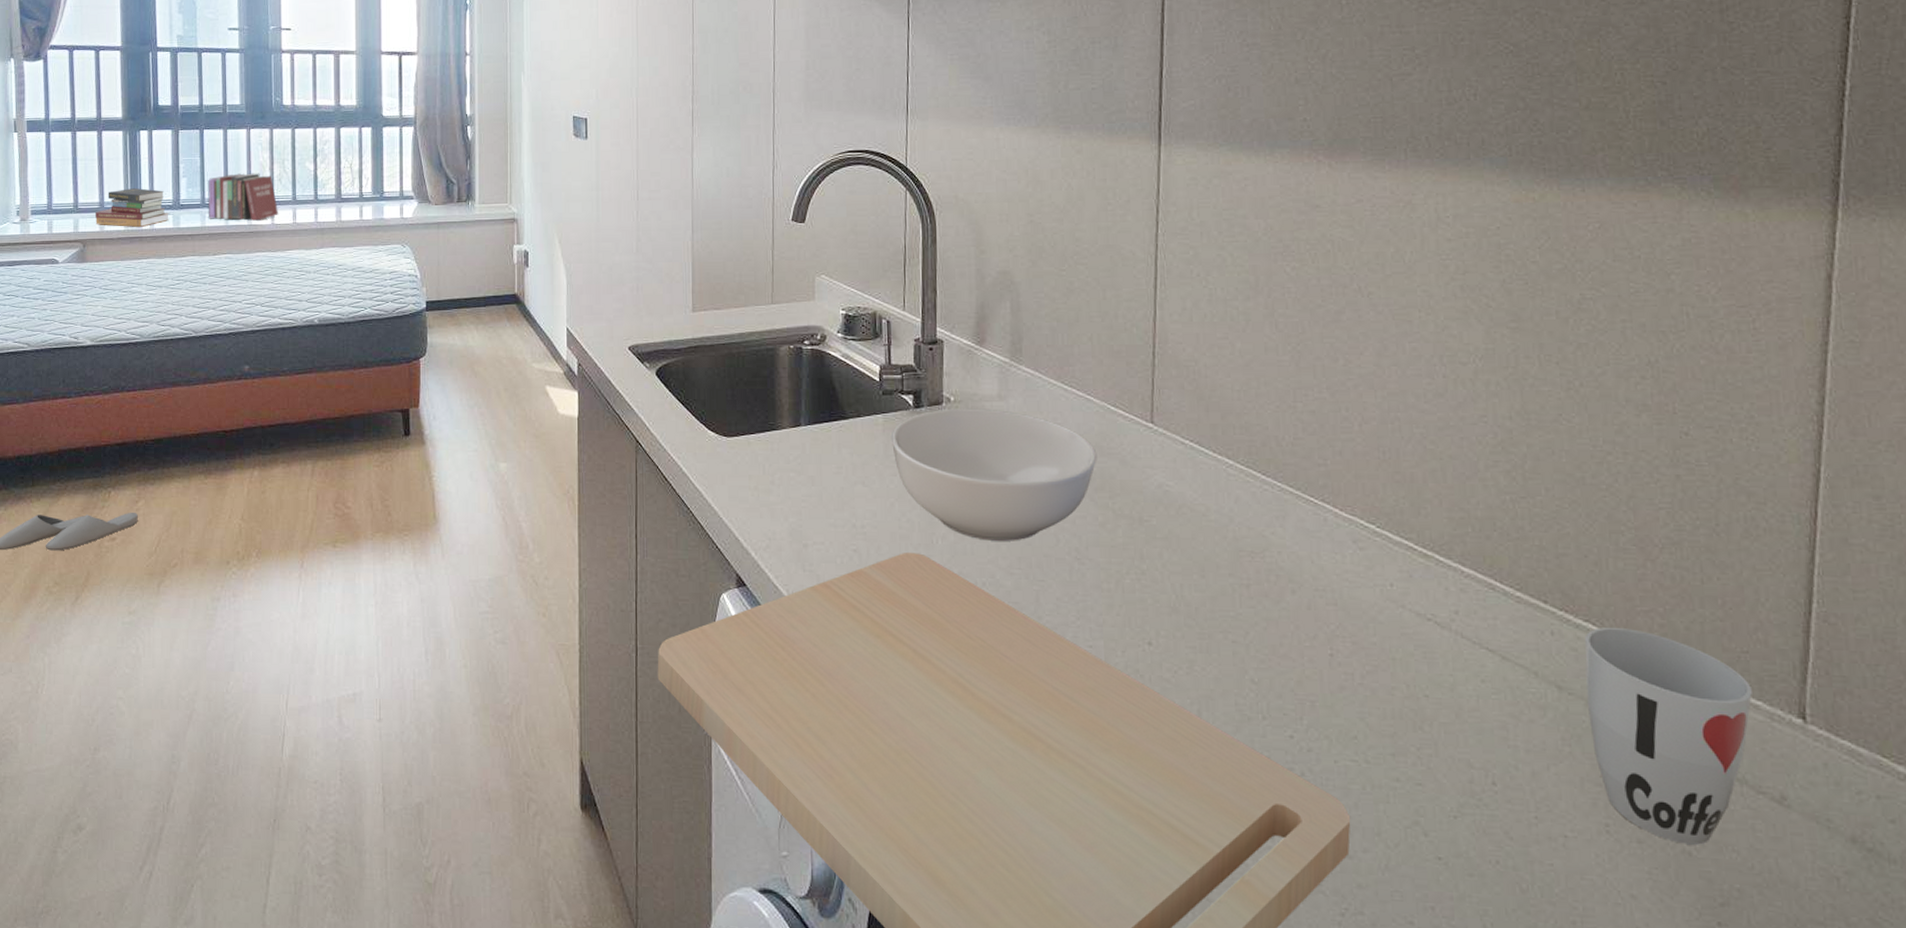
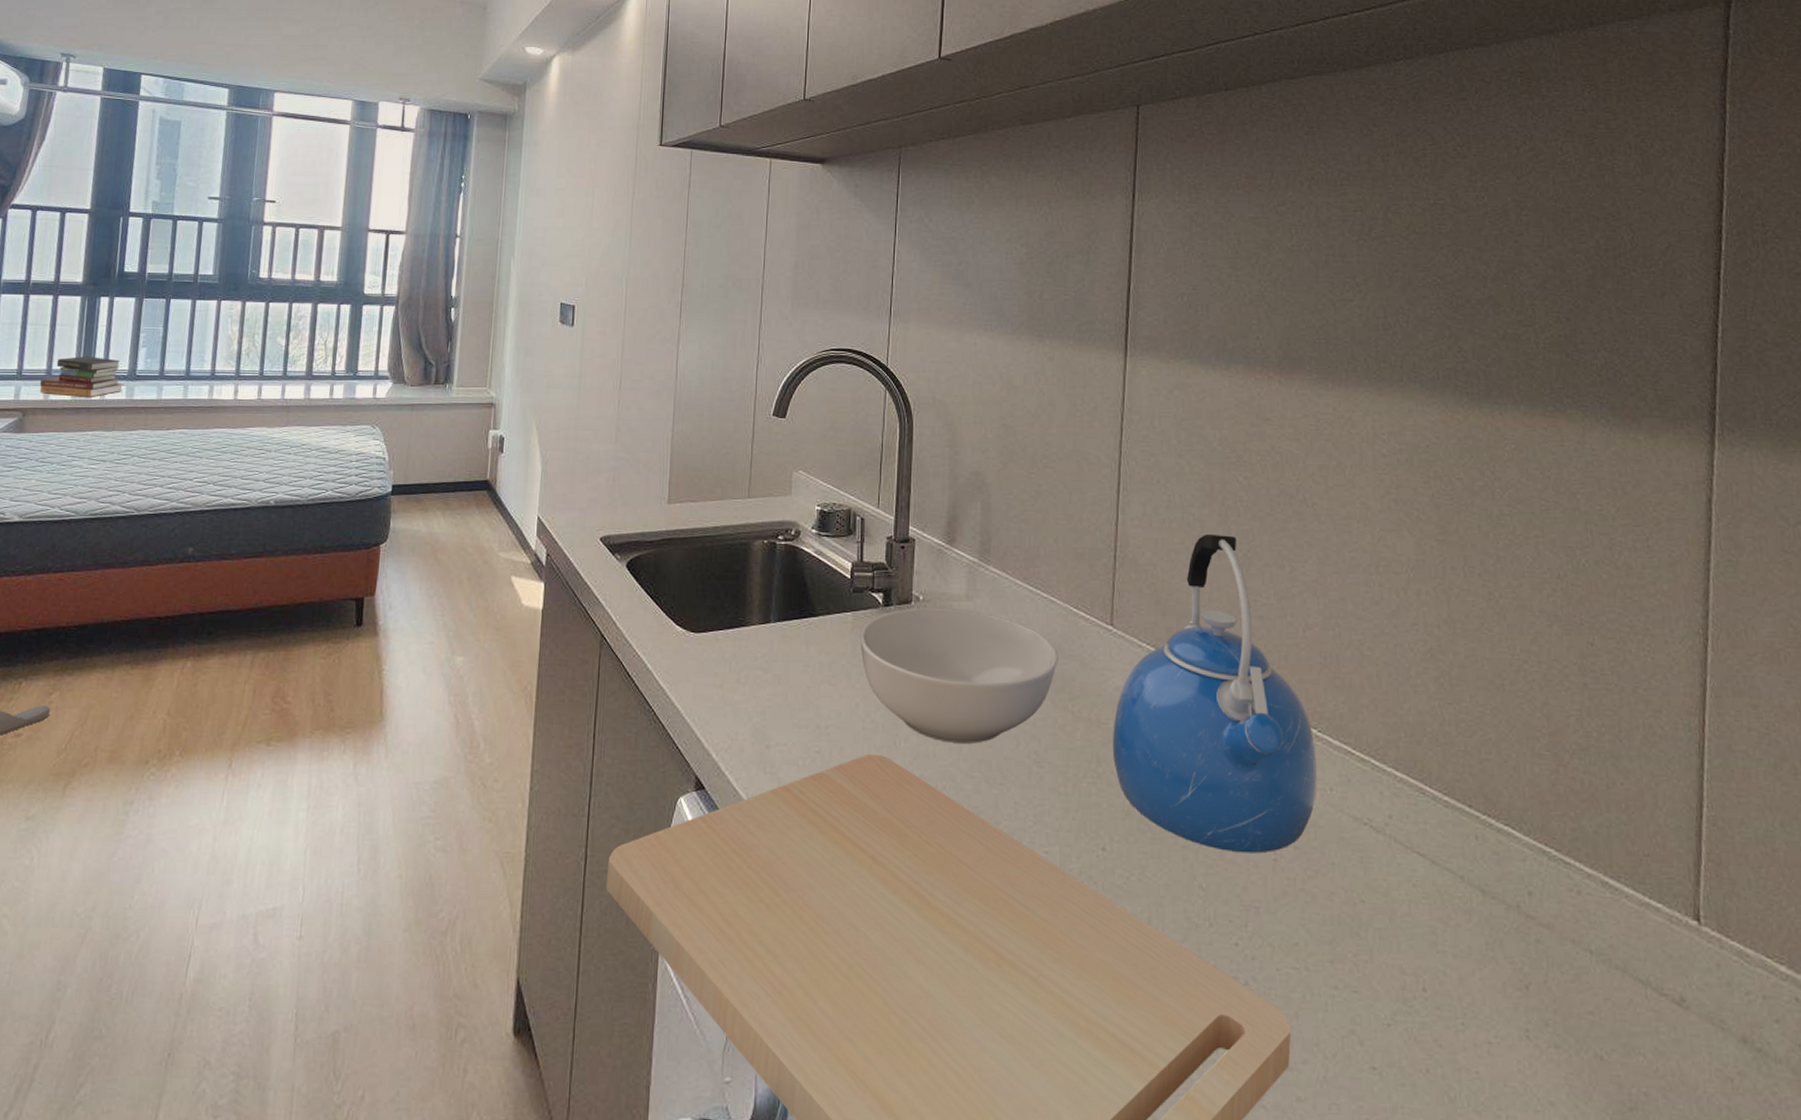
books: present [207,173,279,221] -> none [165,345,244,395]
kettle: none [1156,328,1376,649] -> present [1113,535,1317,854]
cup: present [1584,626,1752,845] -> none [1505,830,1653,1049]

